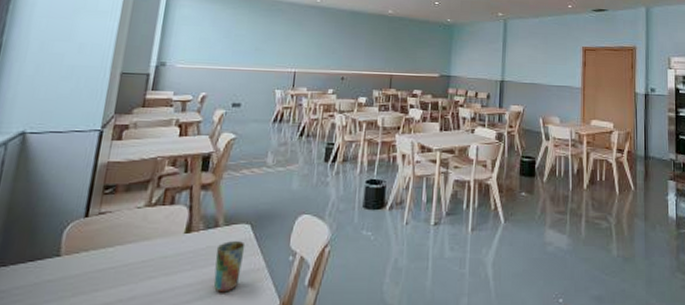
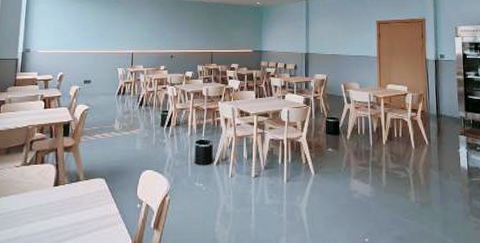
cup: present [213,241,246,293] -> none [78,192,102,234]

